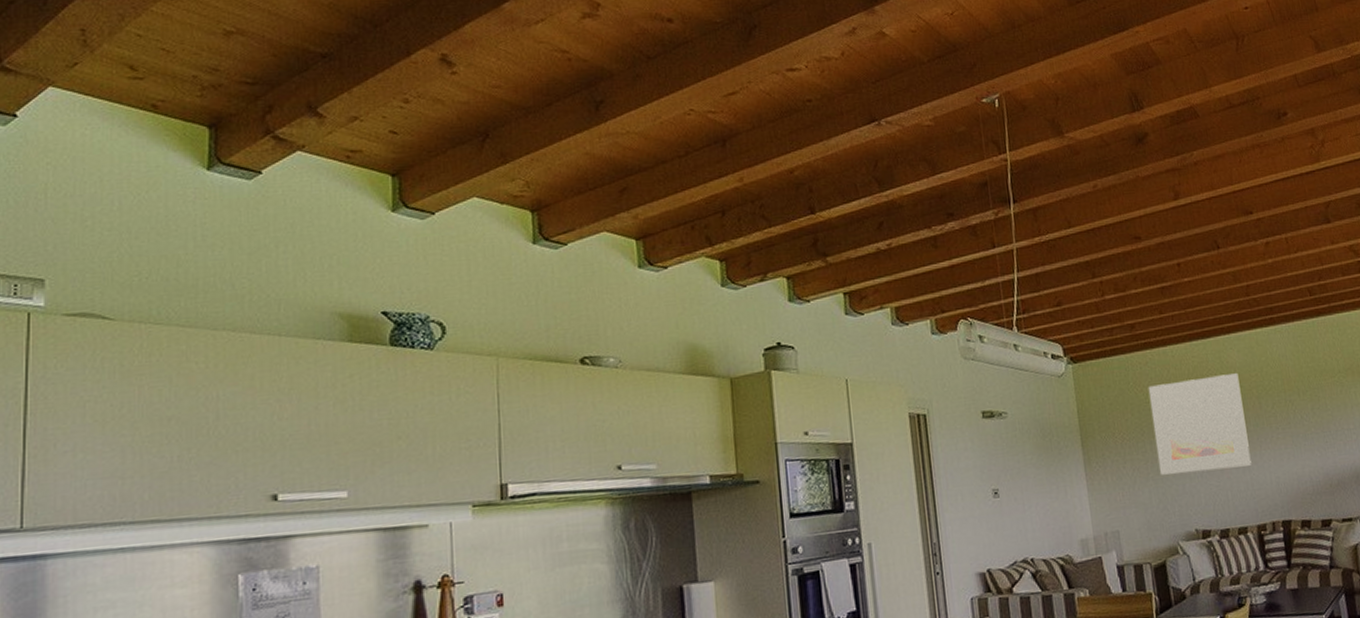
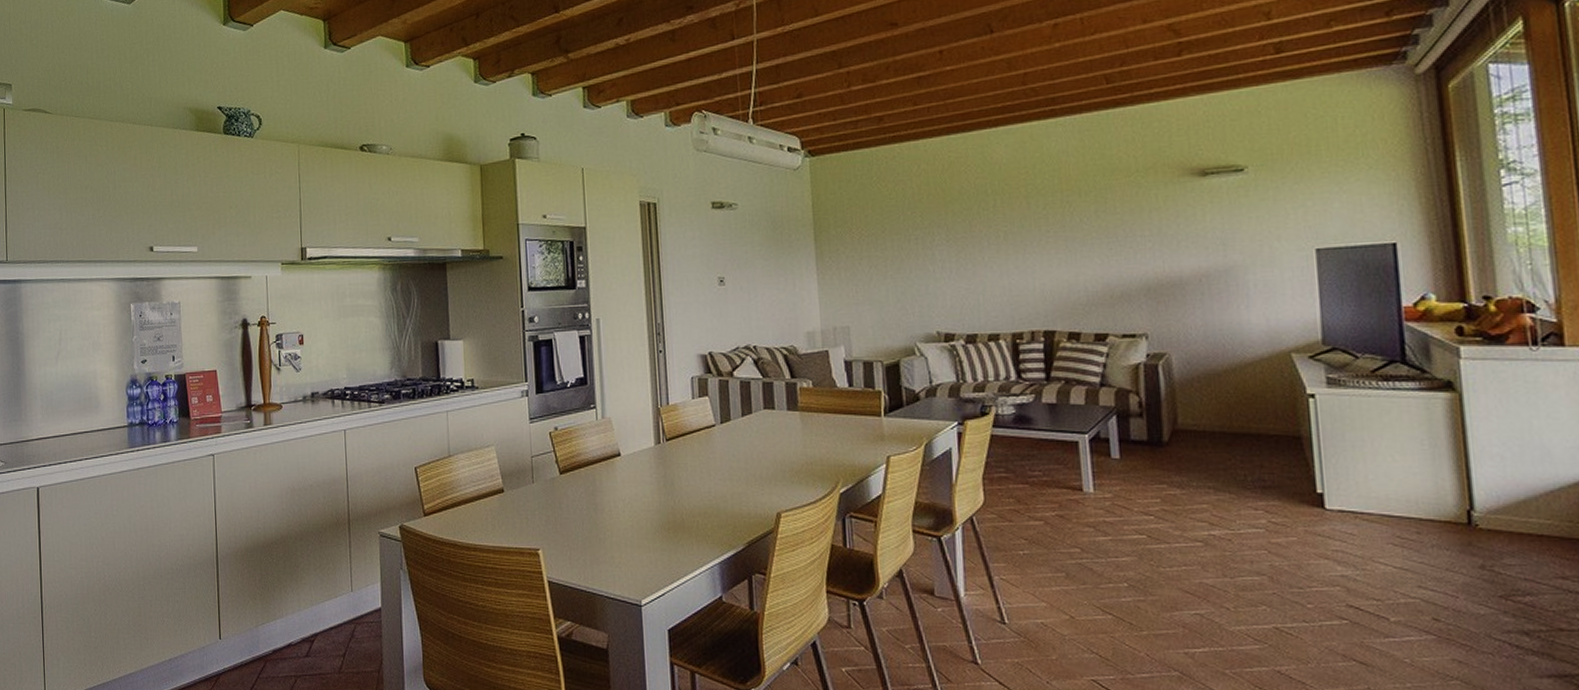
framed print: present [1148,373,1252,475] -> none [893,170,1011,274]

